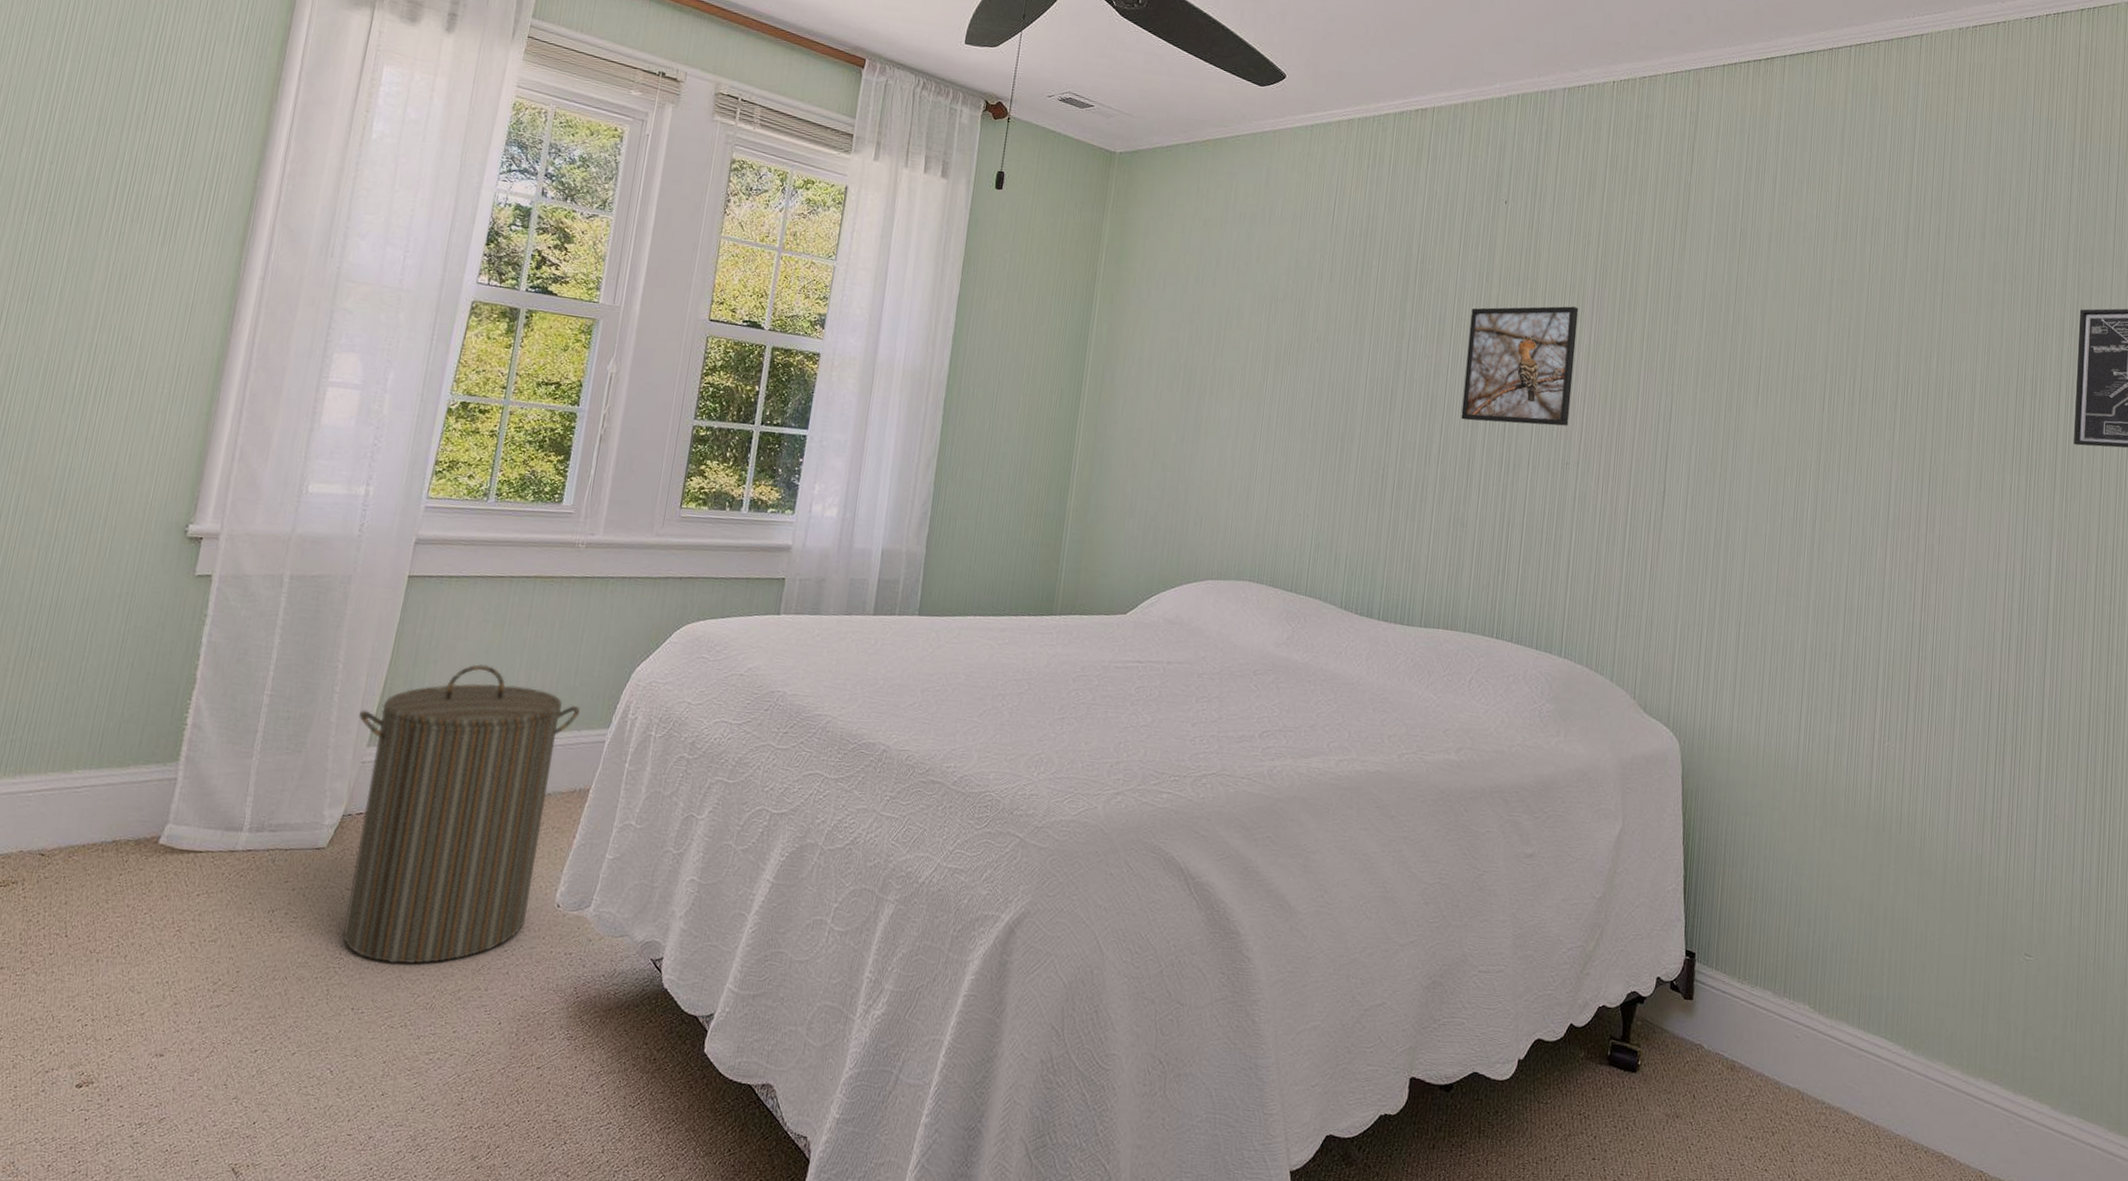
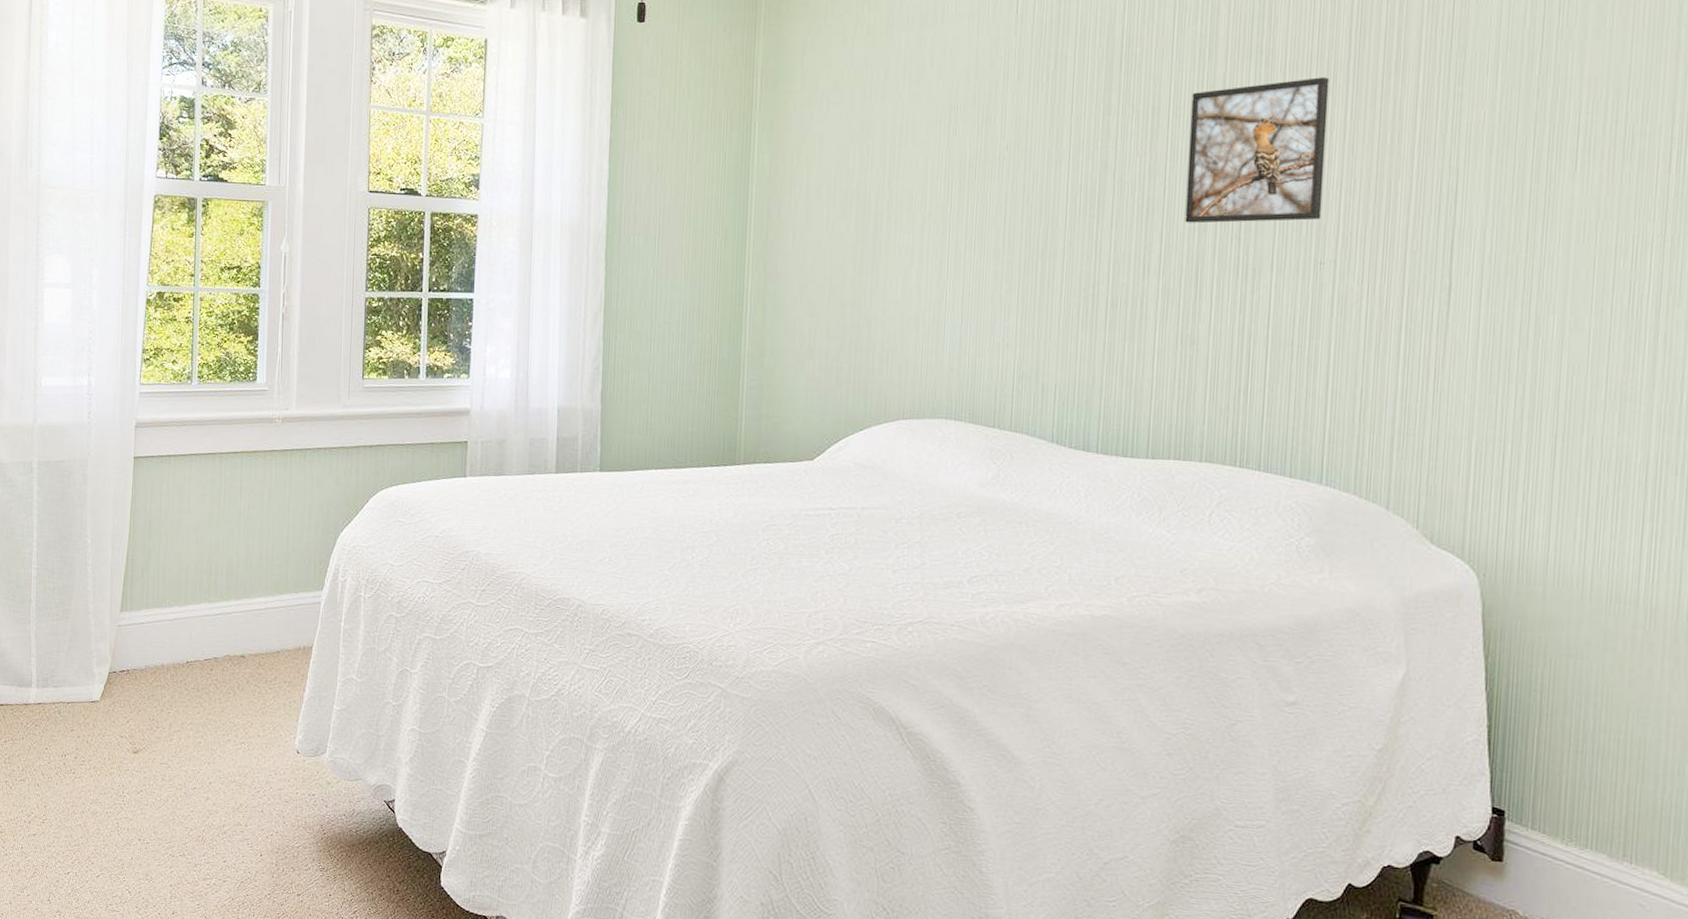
laundry hamper: present [342,664,580,965] -> none [110,535,295,803]

